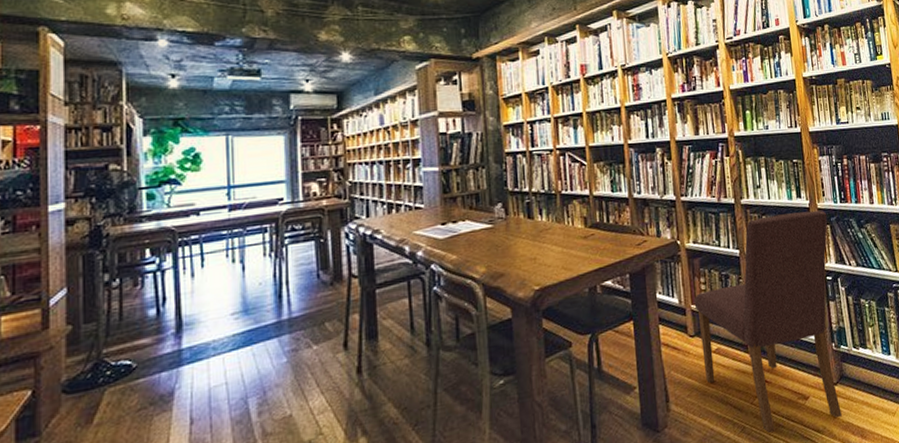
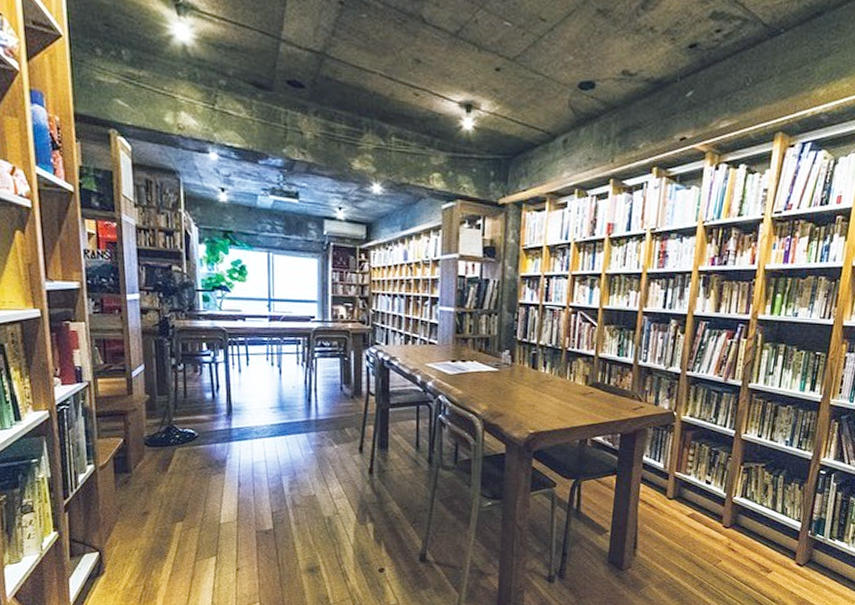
dining chair: present [694,210,842,433] -> none [675,403,839,594]

